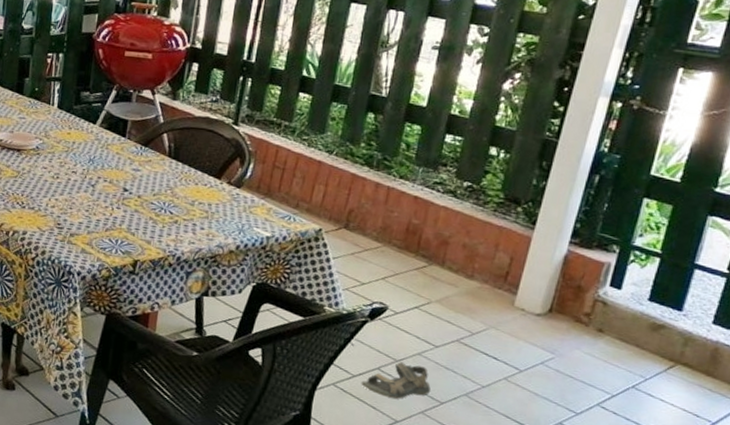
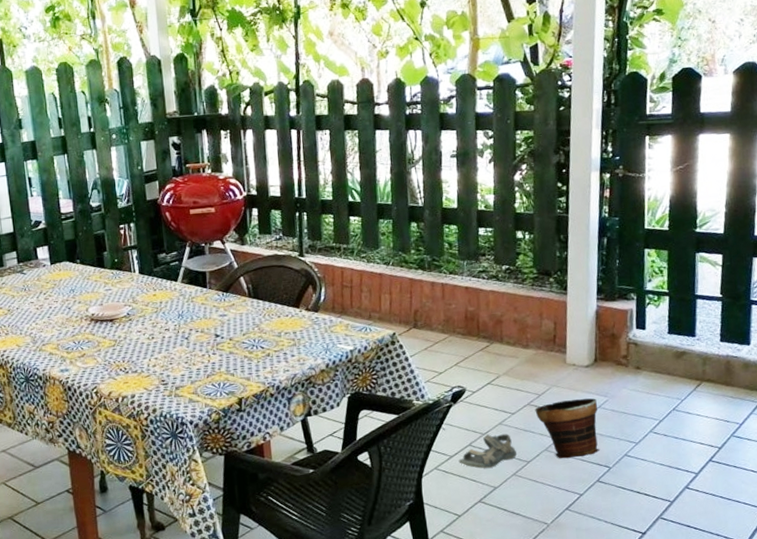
planter pot: none [463,345,541,414] -> present [535,398,601,459]

